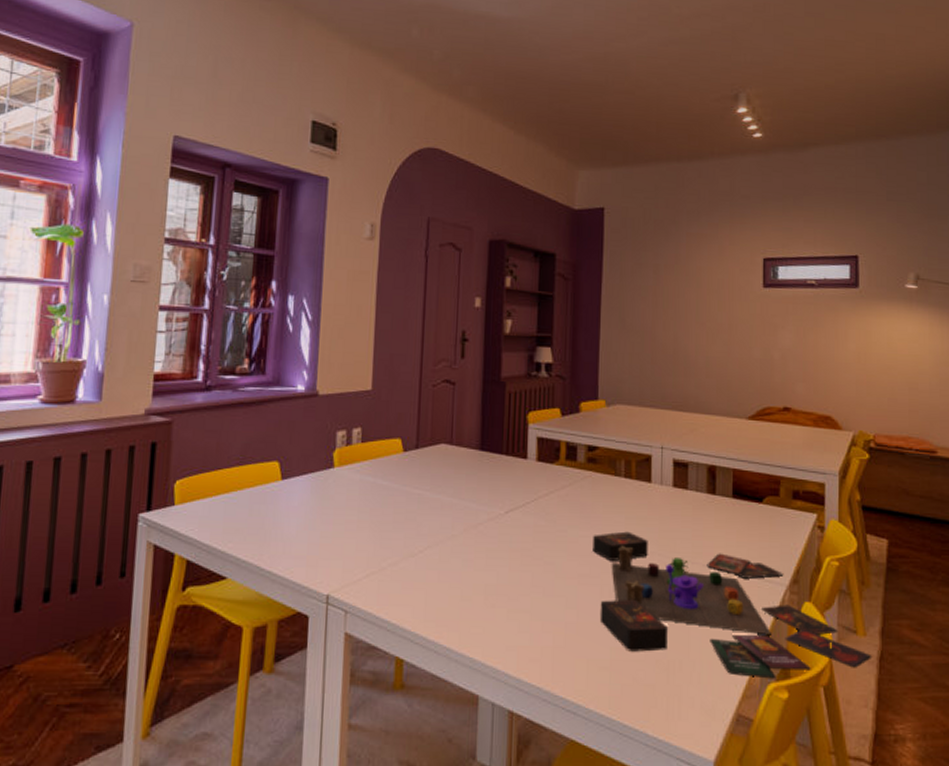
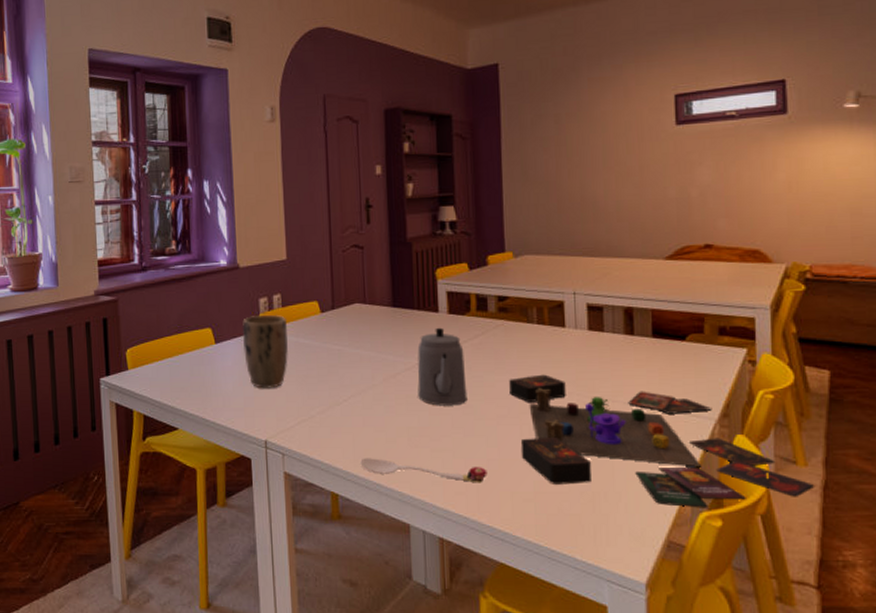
plant pot: none [313,450,365,535] -> present [241,315,288,389]
spoon: none [431,618,564,649] -> present [360,458,487,483]
teapot: none [499,475,550,562] -> present [417,327,467,406]

